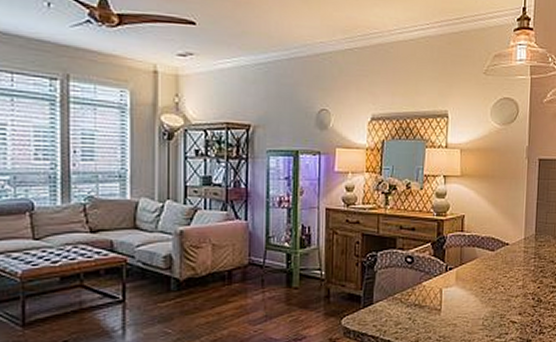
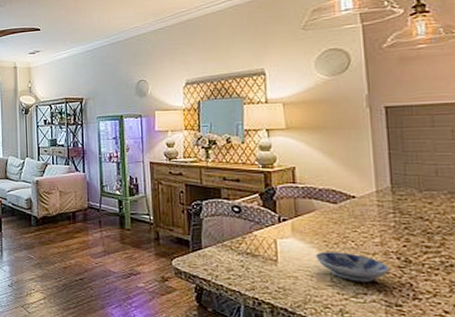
bowl: none [473,297,526,324] -> present [315,251,390,283]

